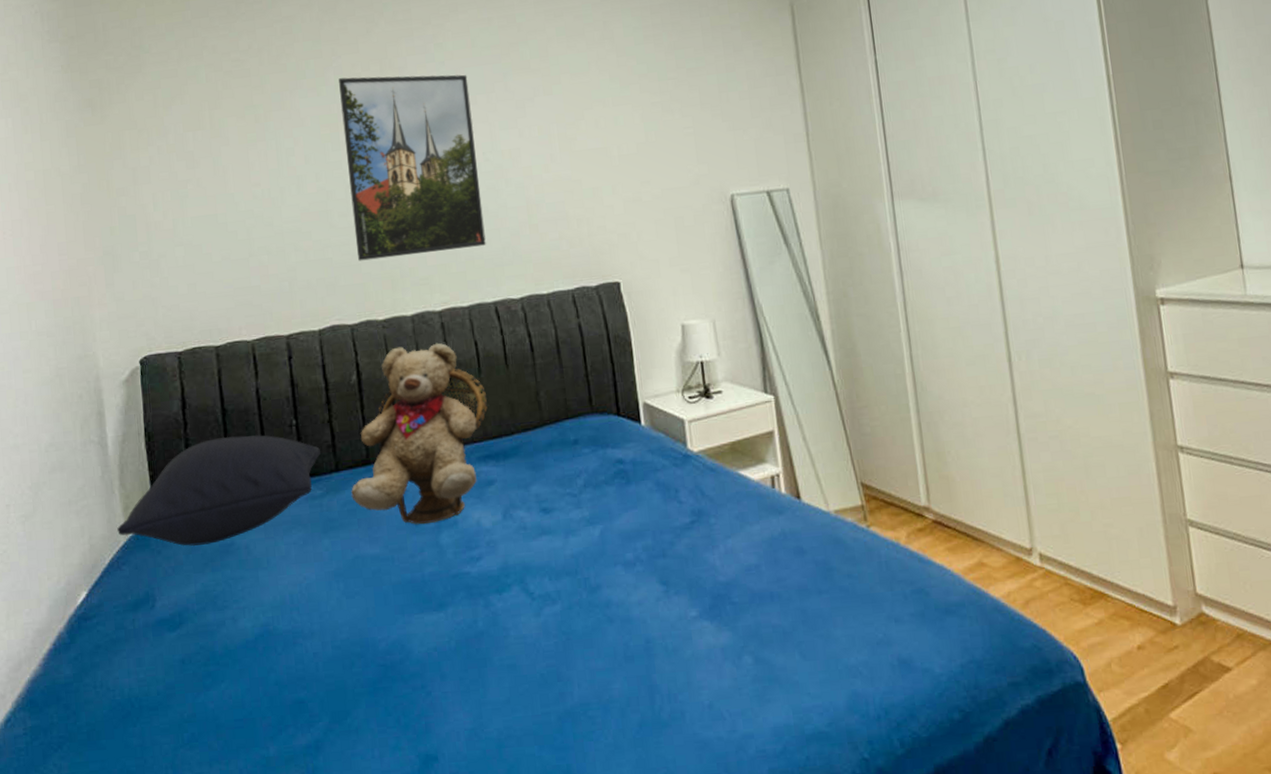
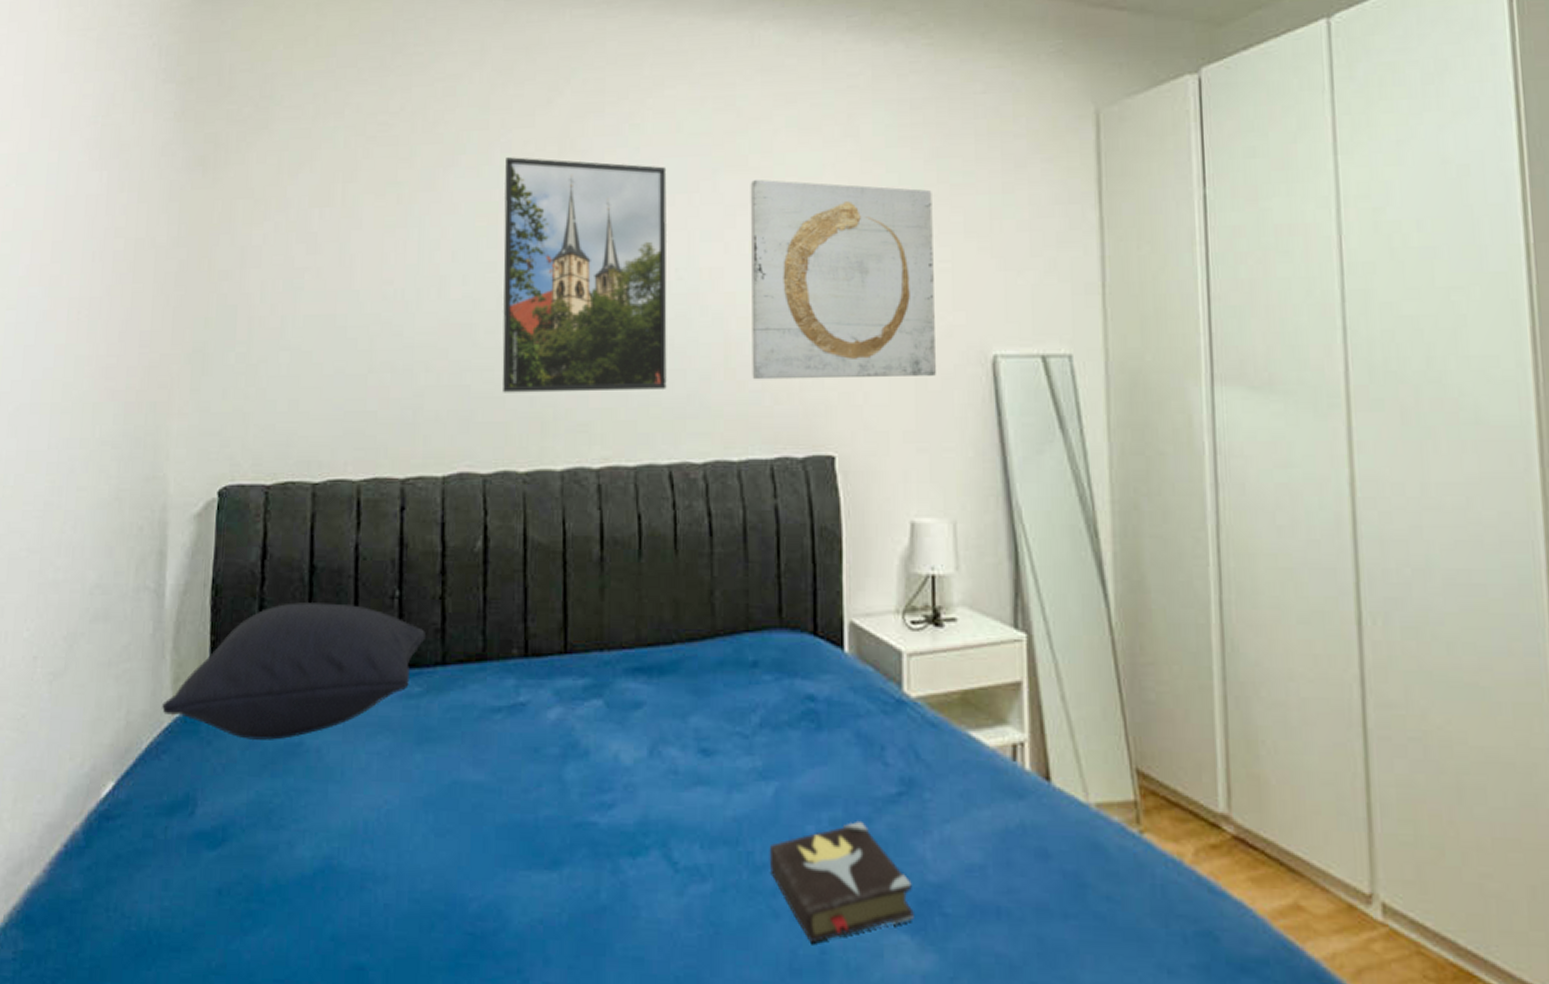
teddy bear: present [351,343,488,525] -> none [458,510,645,751]
wall art: none [533,74,689,231] -> present [750,180,936,380]
hardback book: none [600,545,712,637] -> present [769,820,914,944]

